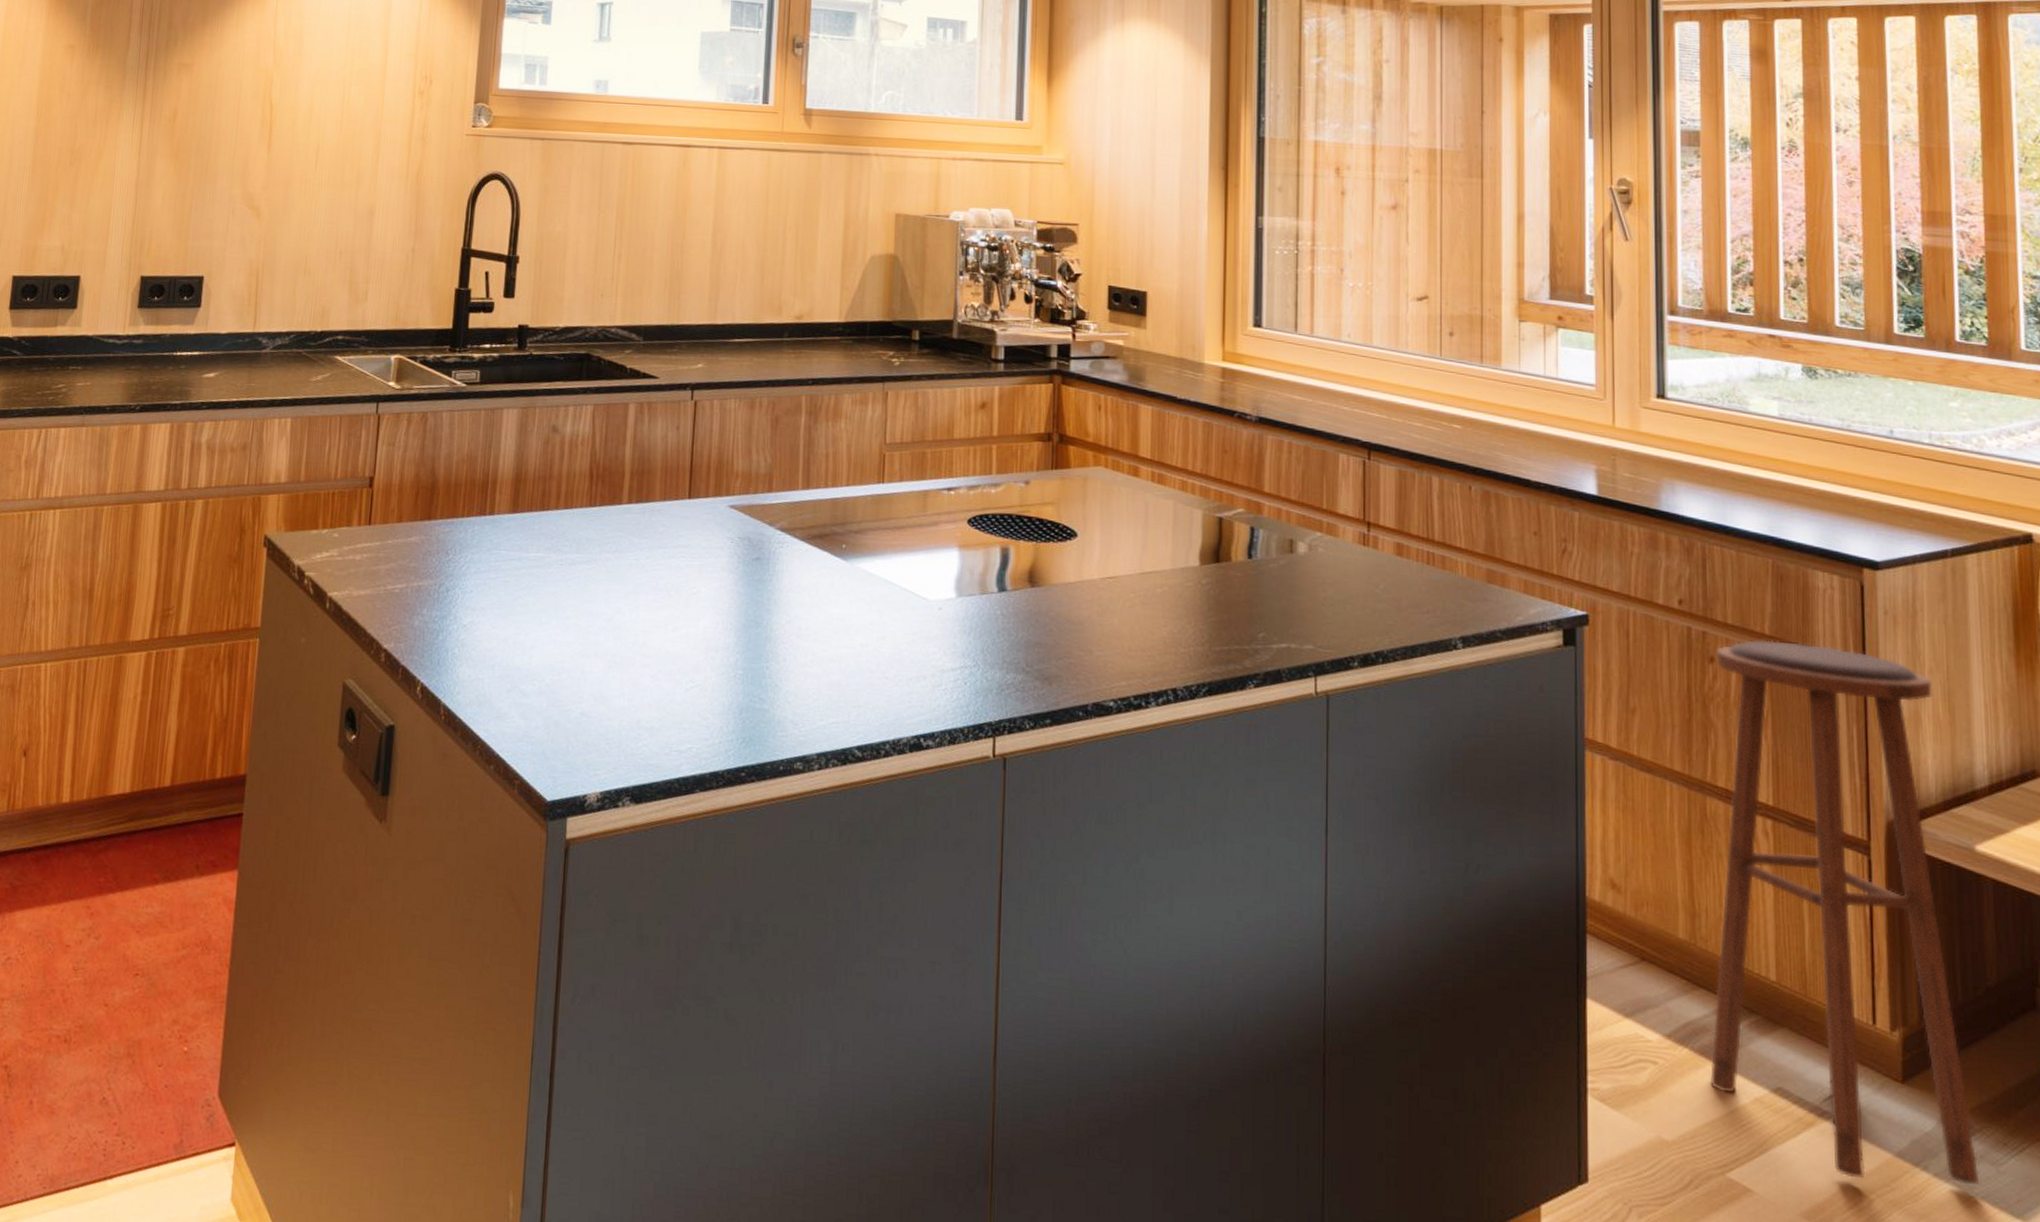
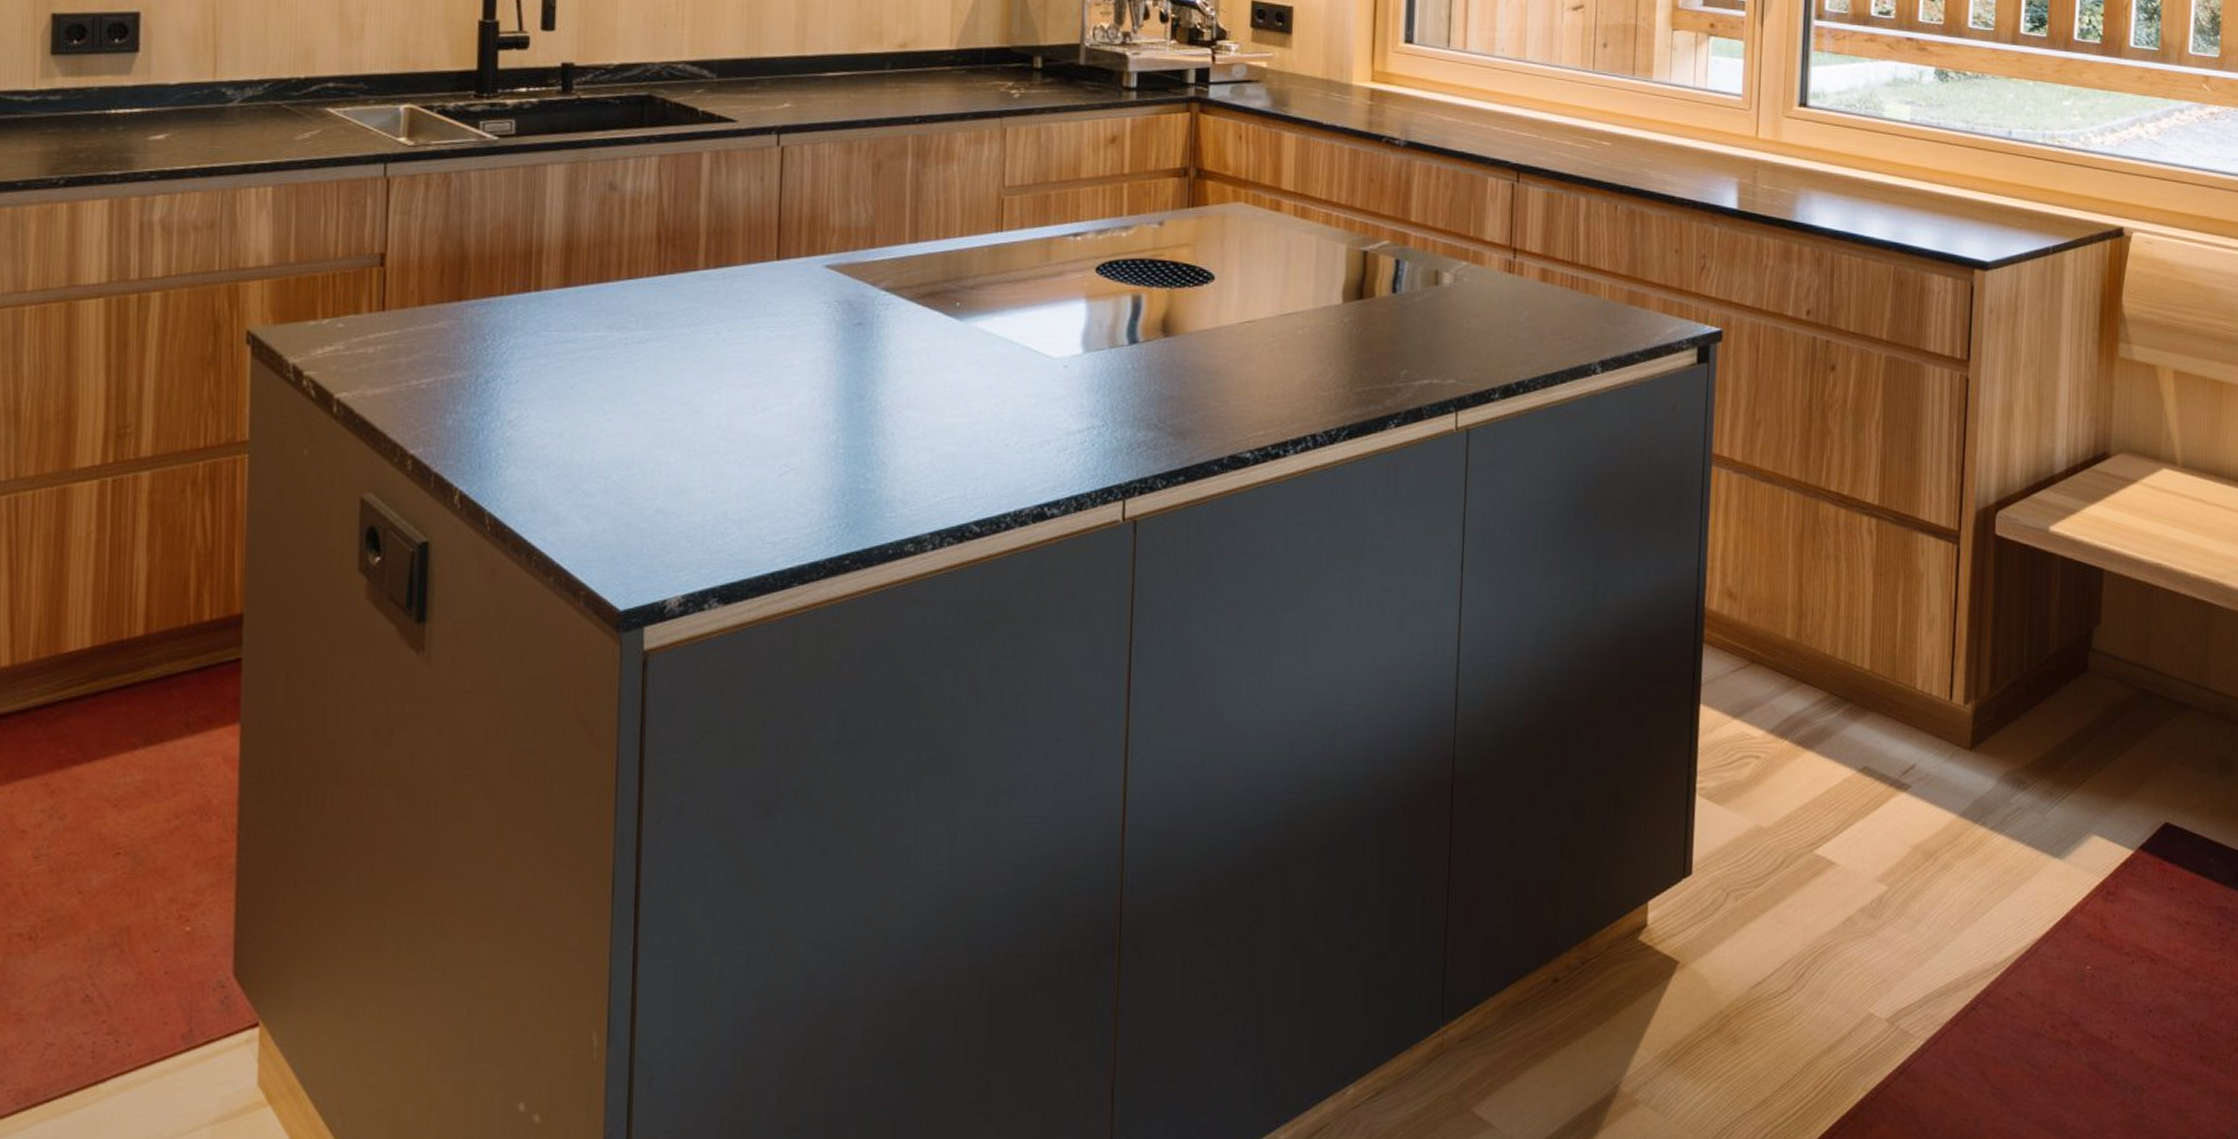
stool: present [1709,640,1980,1185] -> none [1804,345,2028,841]

